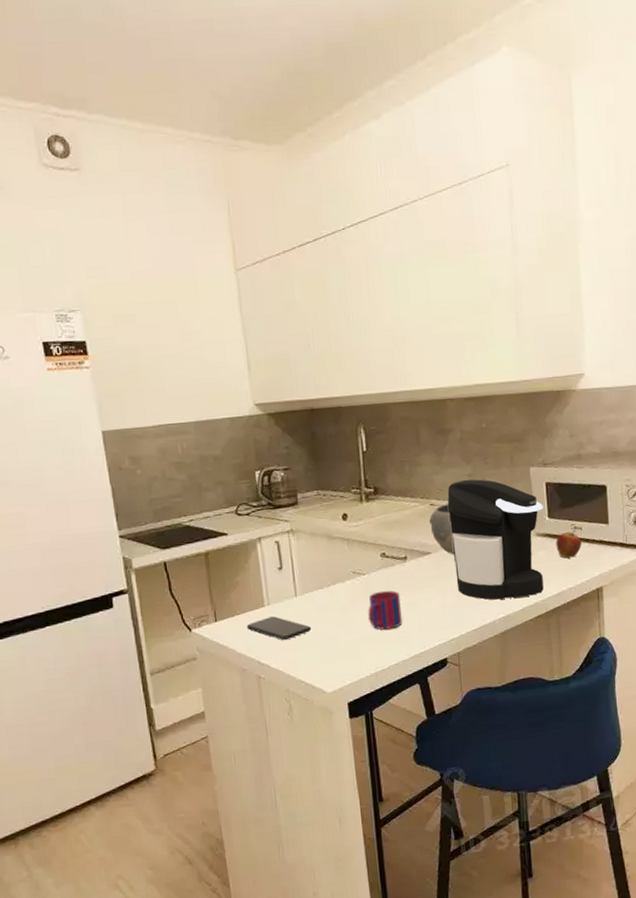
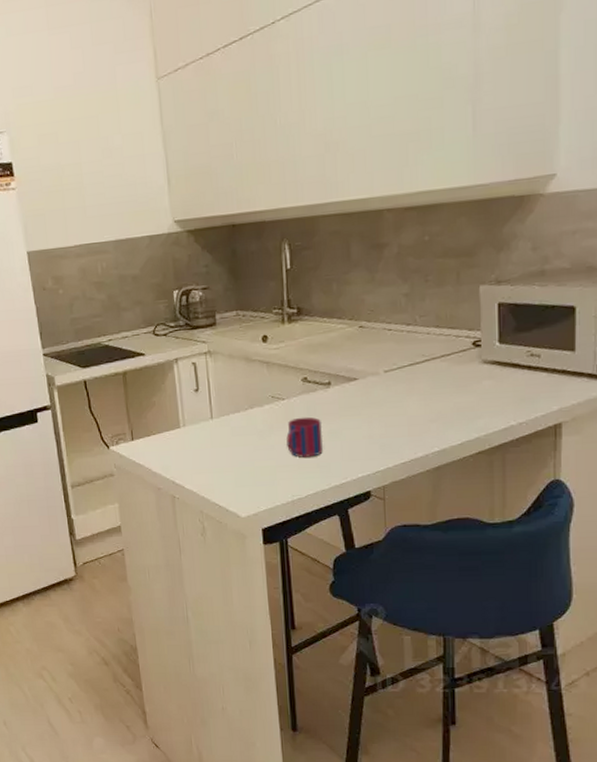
smartphone: present [246,616,312,640] -> none [162,438,227,462]
bowl: present [429,504,455,555] -> none [358,326,385,382]
coffee maker: present [447,479,544,600] -> none [378,298,493,432]
fruit: present [556,530,582,558] -> none [506,358,538,389]

